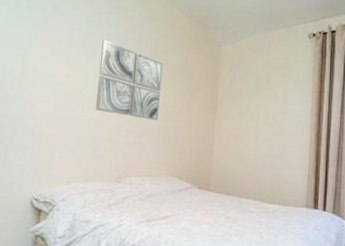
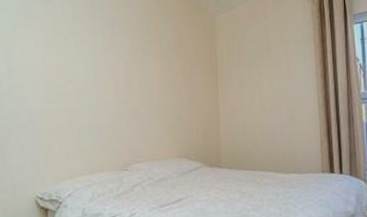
wall art: present [95,40,163,121] -> none [89,23,159,102]

